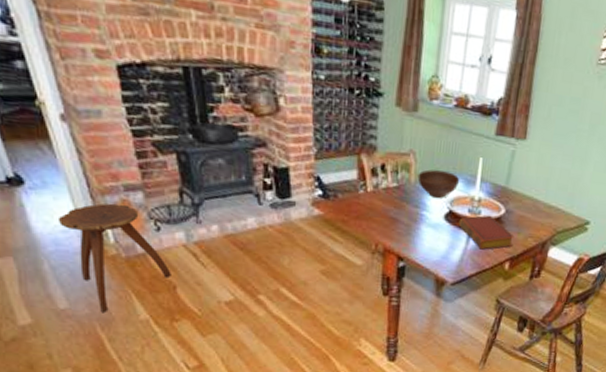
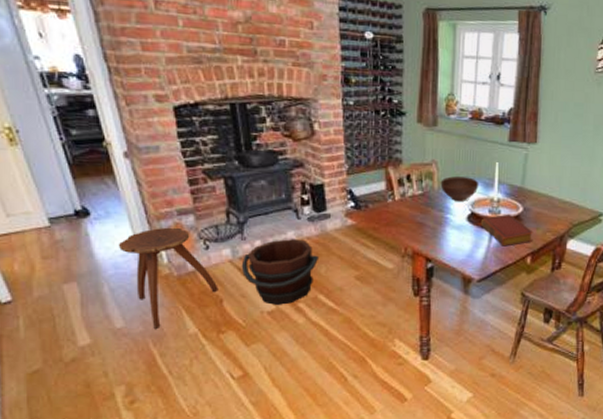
wooden bucket: none [196,225,283,296] -> present [241,238,320,305]

